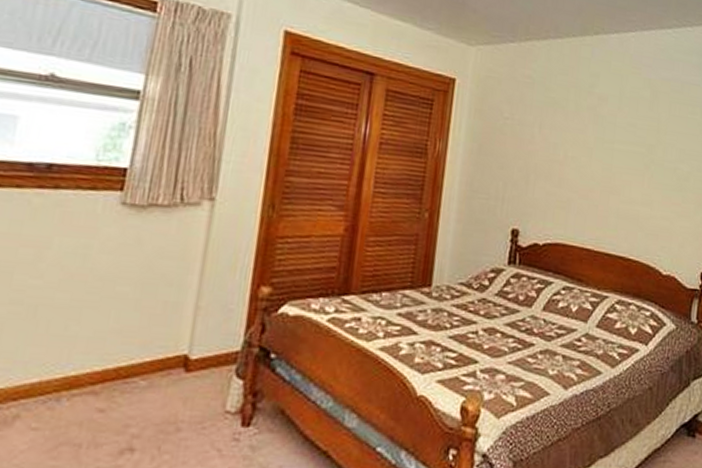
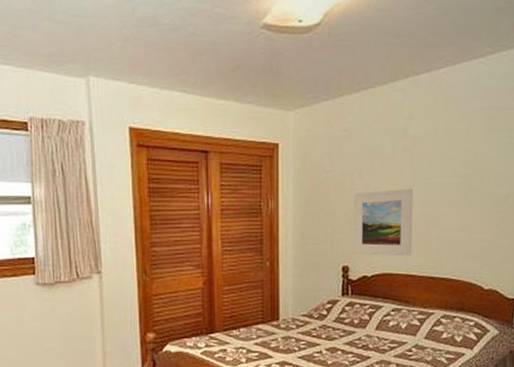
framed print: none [525,146,595,227] -> present [353,188,414,256]

